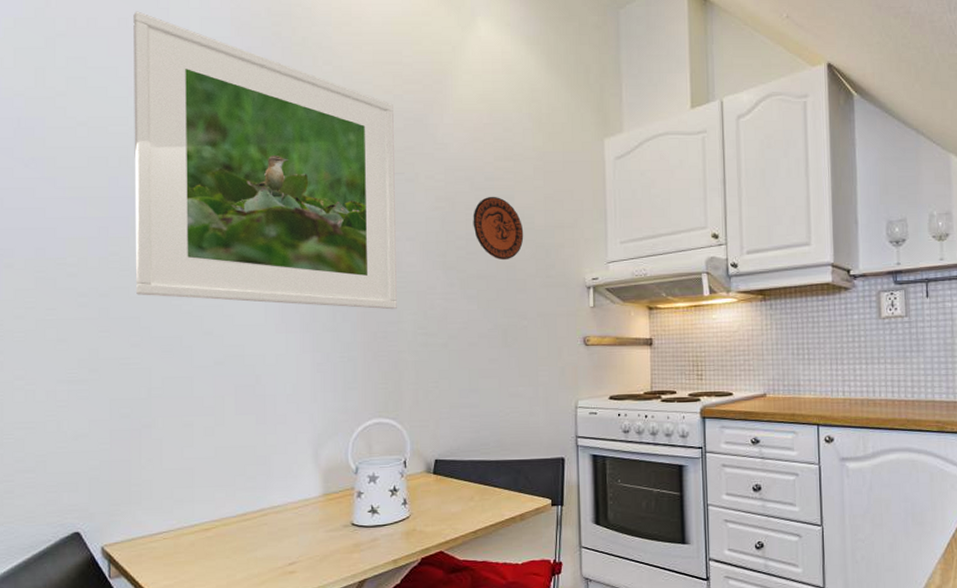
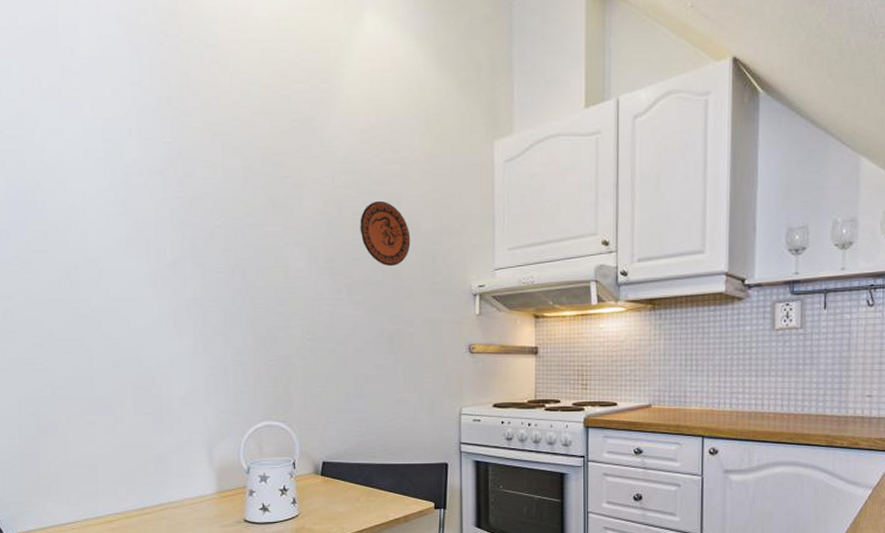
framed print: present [133,11,397,310] -> none [23,10,285,315]

